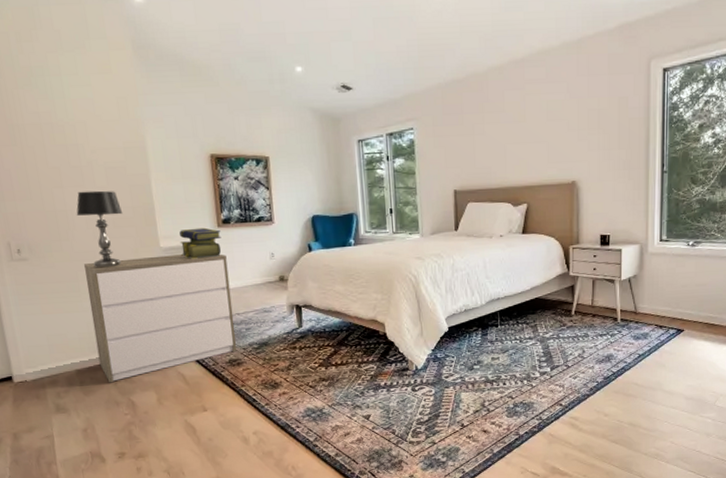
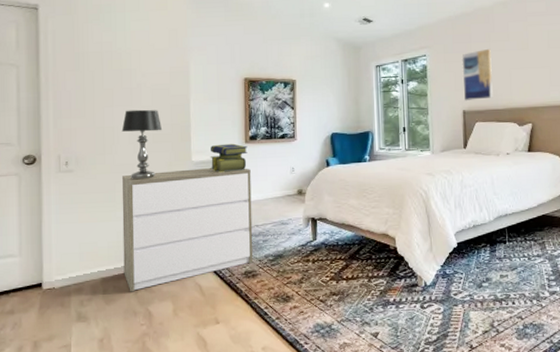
wall art: none [452,120,487,179] -> present [462,48,493,100]

